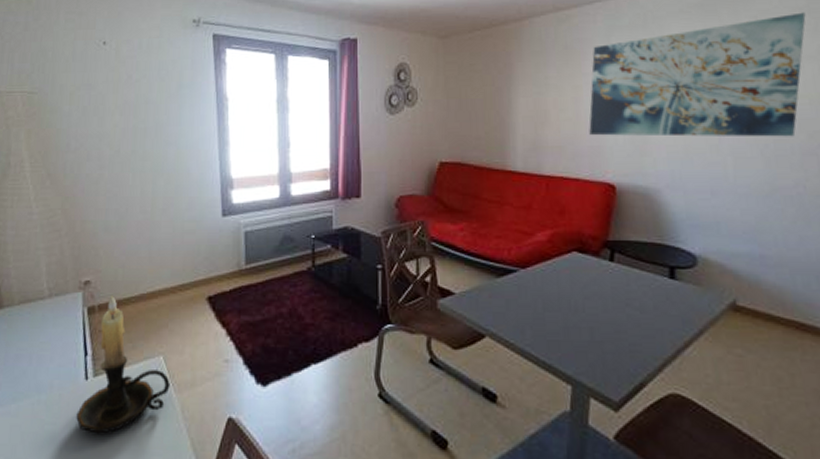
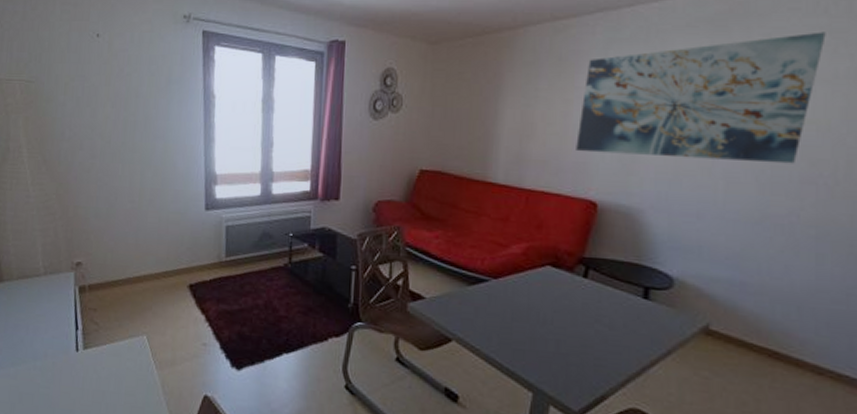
candle holder: present [76,294,171,434] -> none [67,276,153,400]

